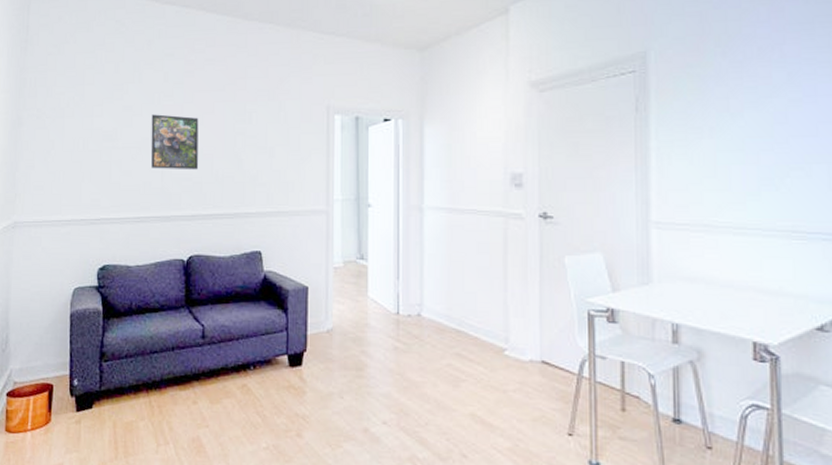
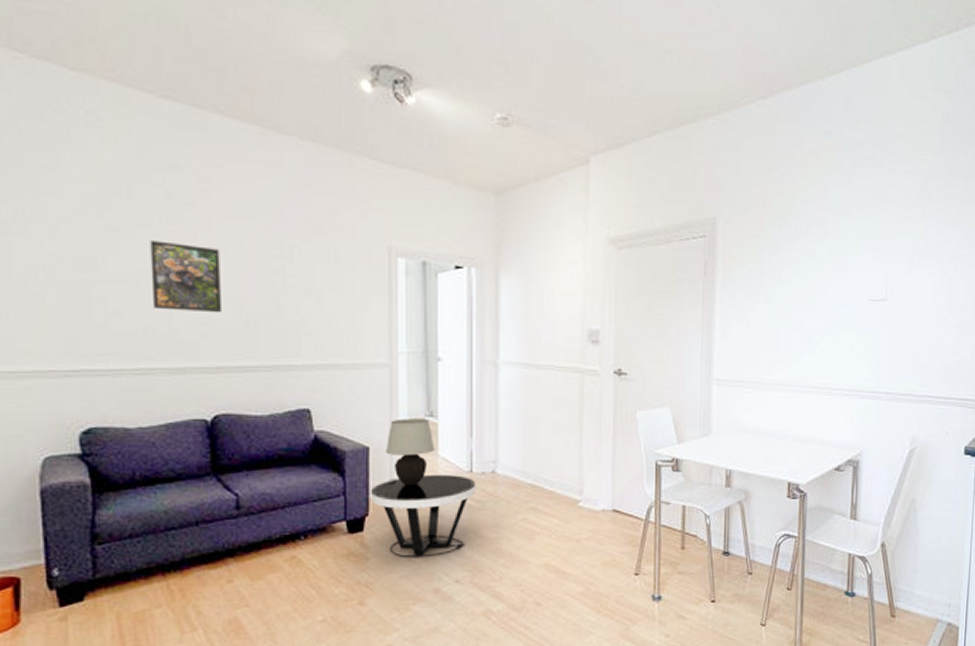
side table: none [308,314,402,396] -> present [370,474,475,558]
table lamp: none [321,261,365,326] -> present [385,418,435,487]

